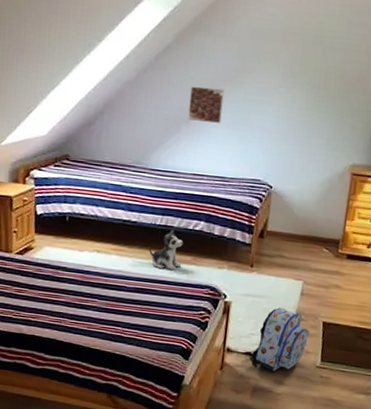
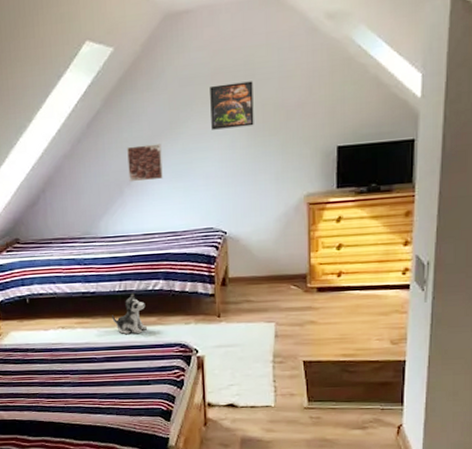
backpack: present [249,307,309,372] -> none [232,352,290,420]
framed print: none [274,44,320,90] -> present [210,81,254,130]

